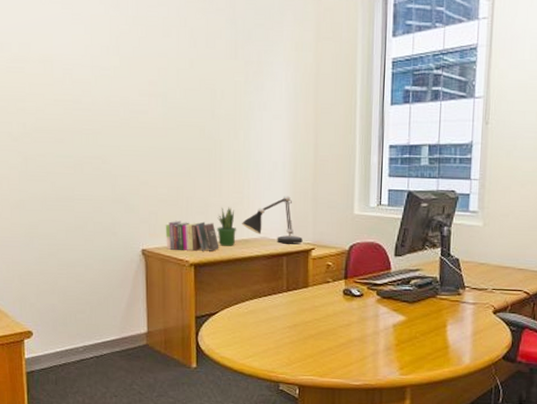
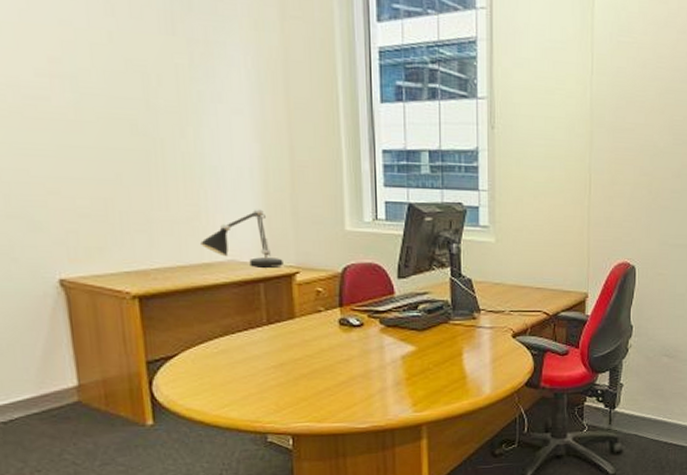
books: present [165,220,219,252] -> none [91,241,172,279]
planter: present [216,207,237,246] -> none [165,223,195,272]

